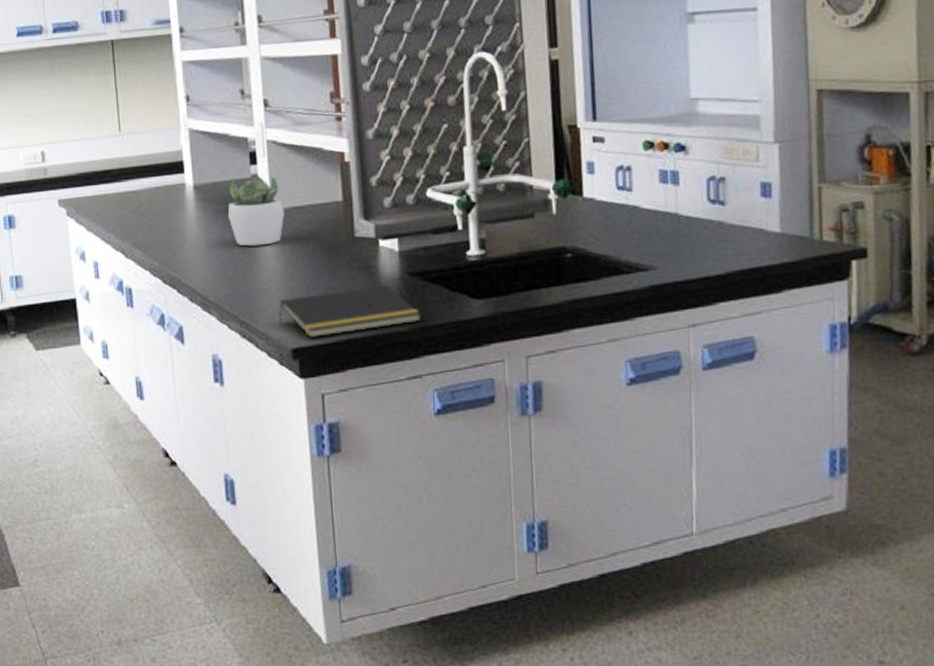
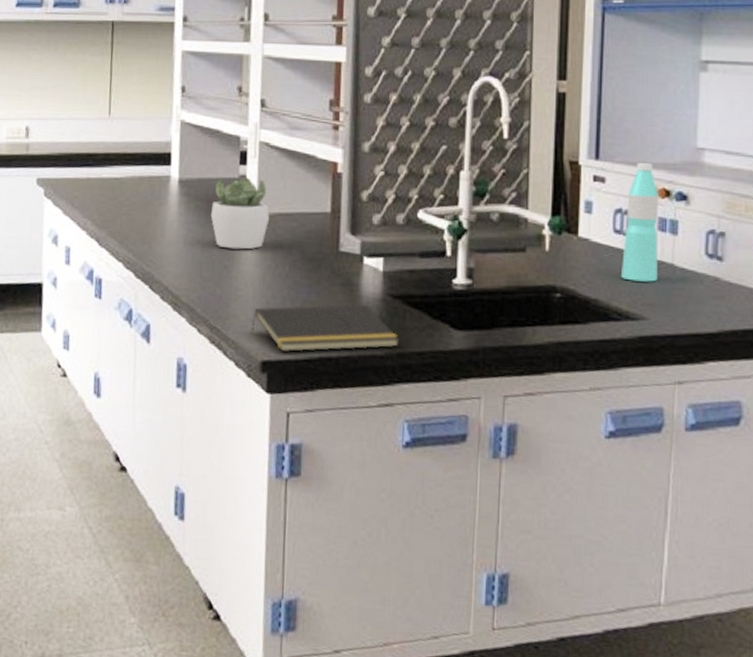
water bottle: none [627,119,663,234] -> present [621,163,658,282]

